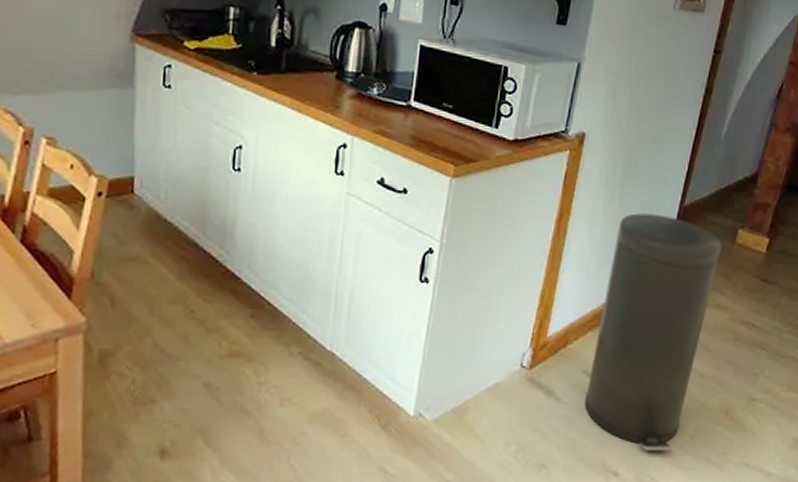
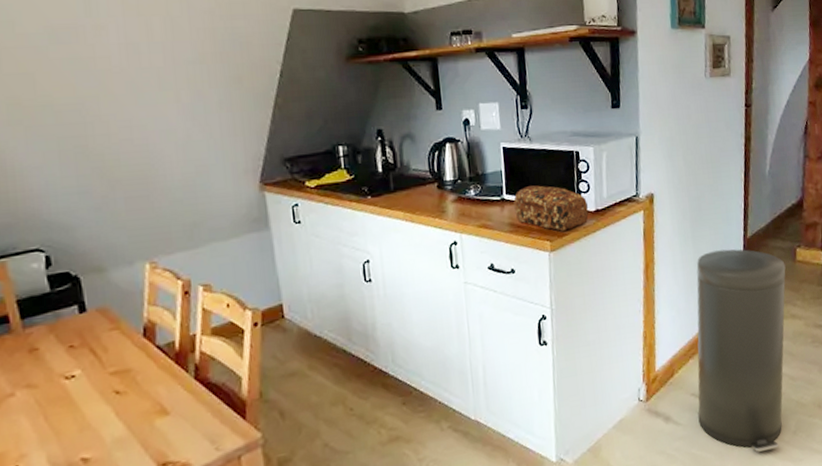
bread loaf: none [420,95,506,157] -> present [513,185,589,231]

